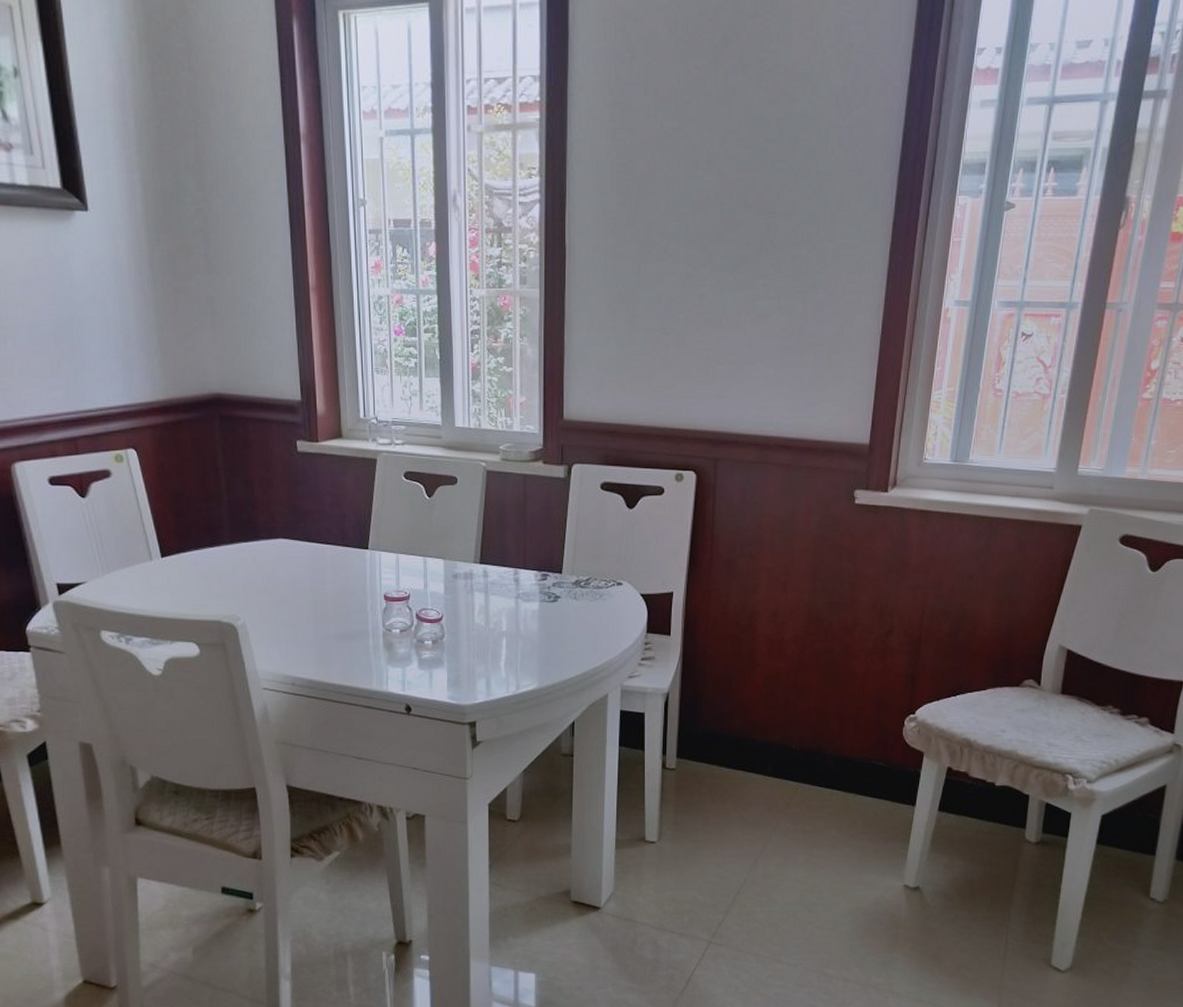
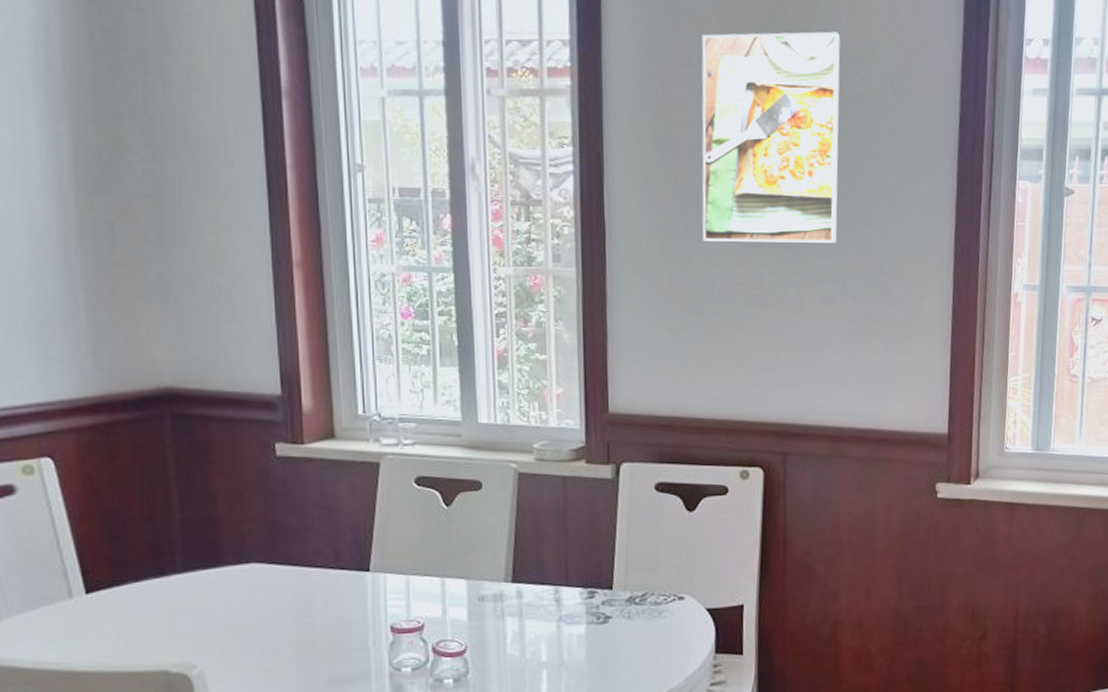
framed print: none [652,52,790,264] -> present [701,31,841,244]

